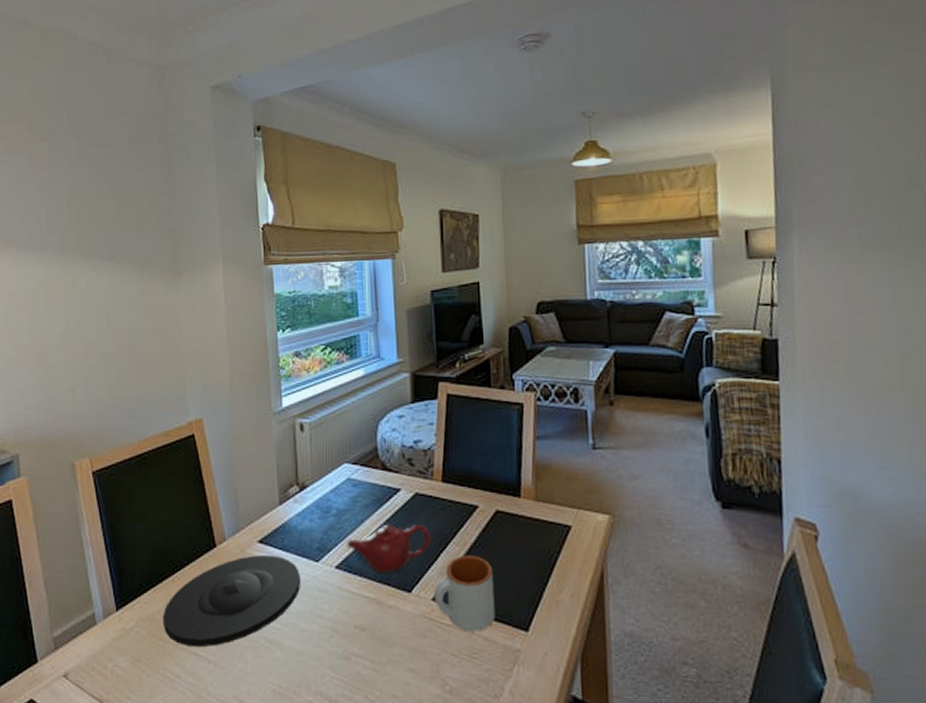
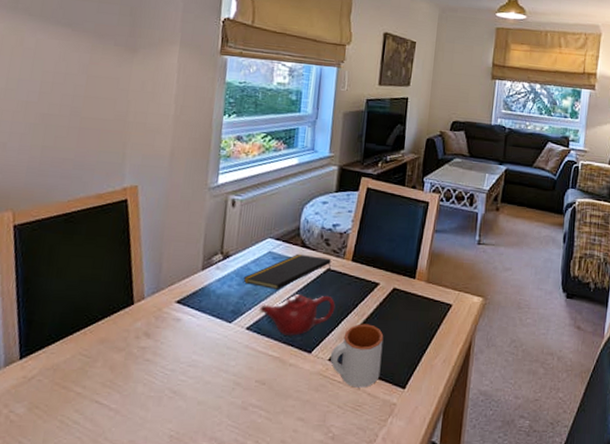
plate: present [162,555,301,648] -> none [67,314,212,396]
notepad: none [324,478,420,521] -> present [243,253,332,289]

